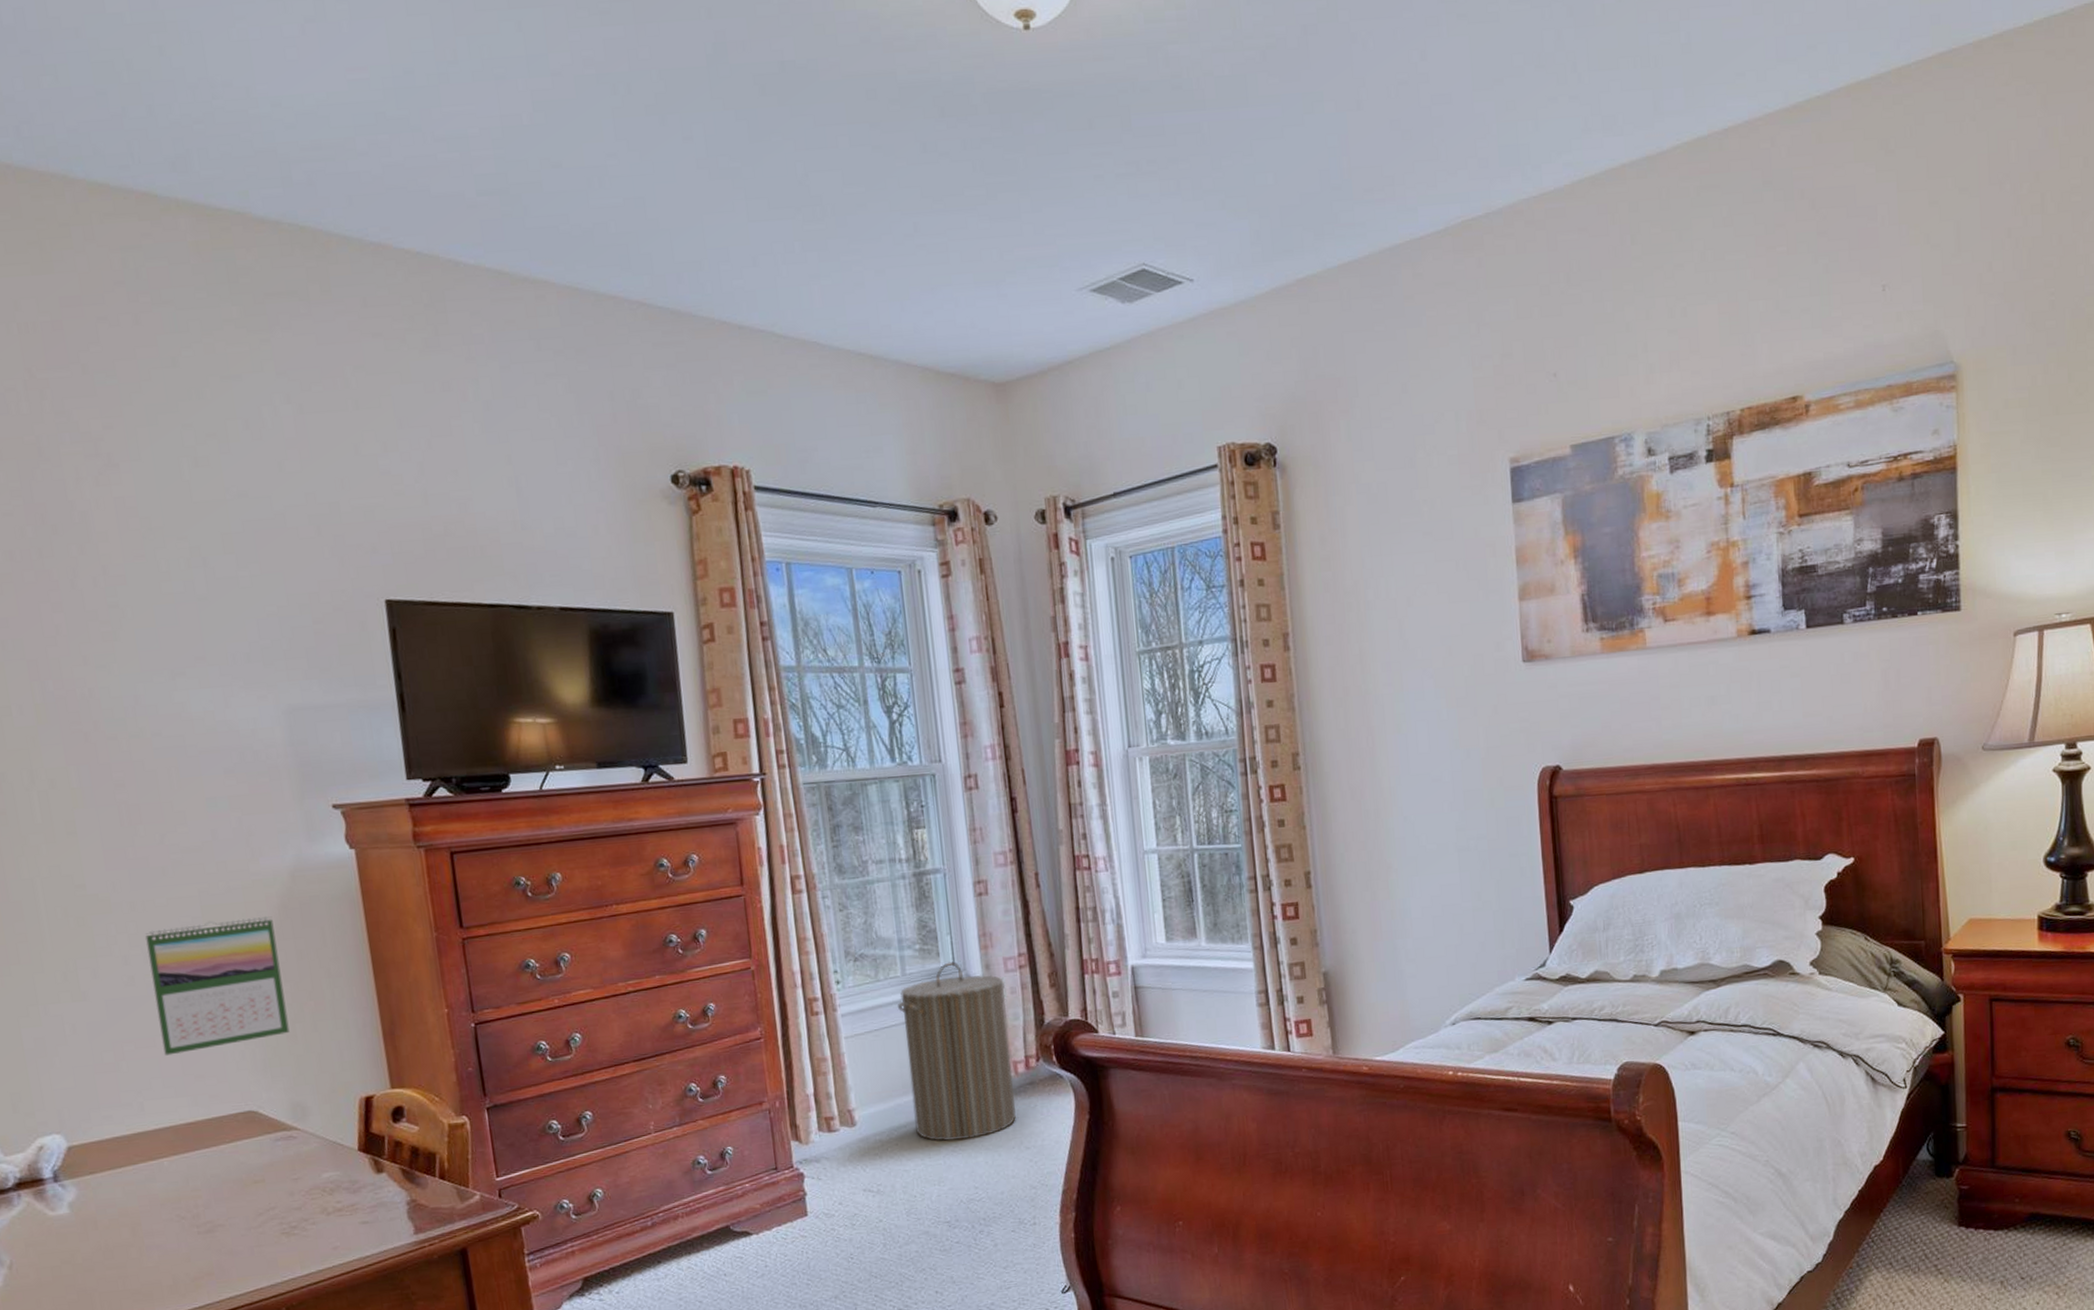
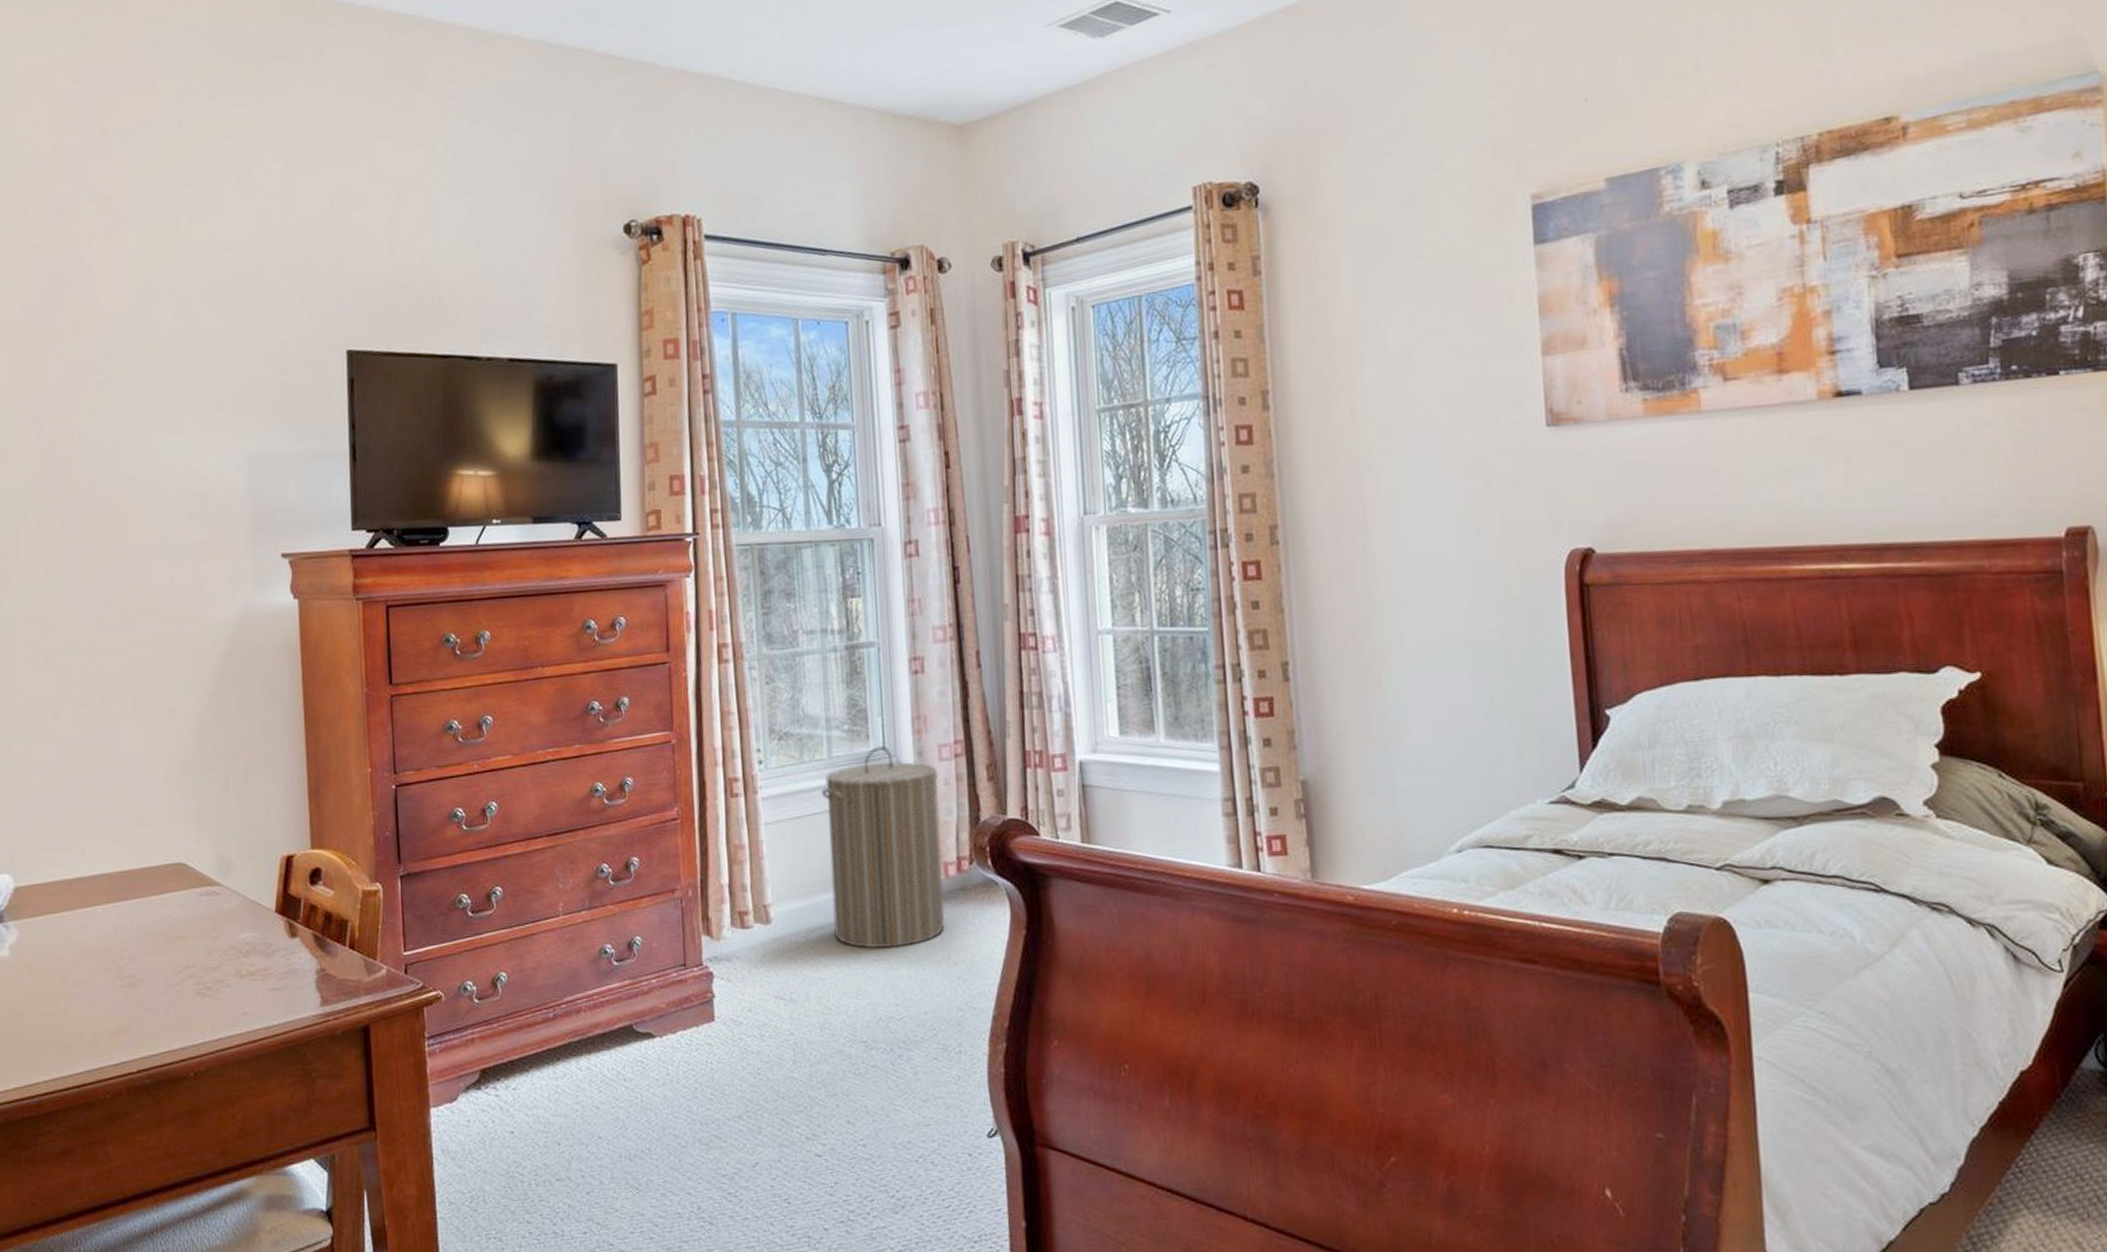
calendar: present [145,916,290,1056] -> none [103,664,223,801]

